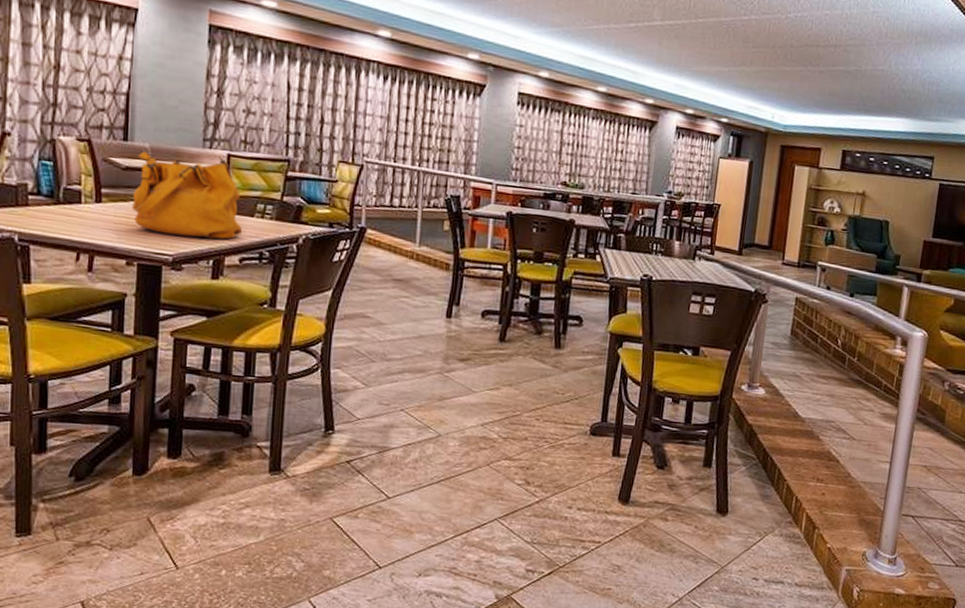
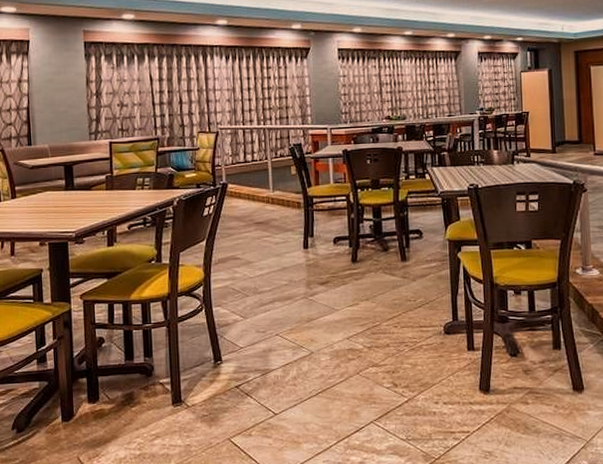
handbag: present [132,150,243,240] -> none [39,144,128,215]

